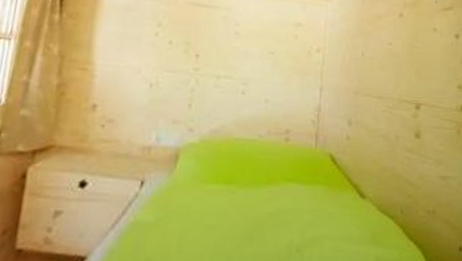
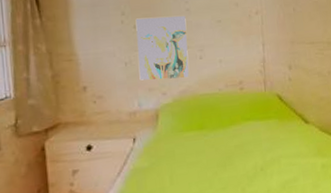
wall art: none [164,33,233,114] -> present [135,15,189,81]

